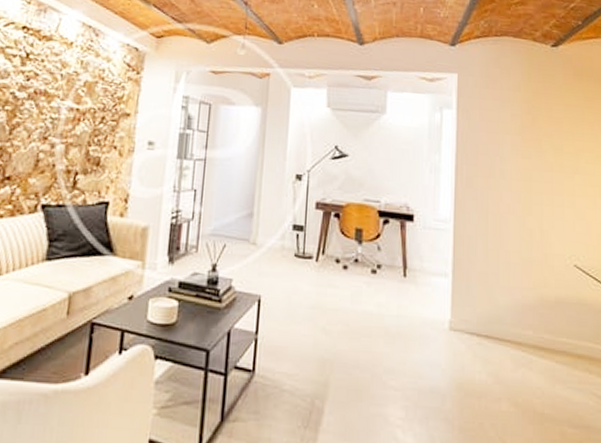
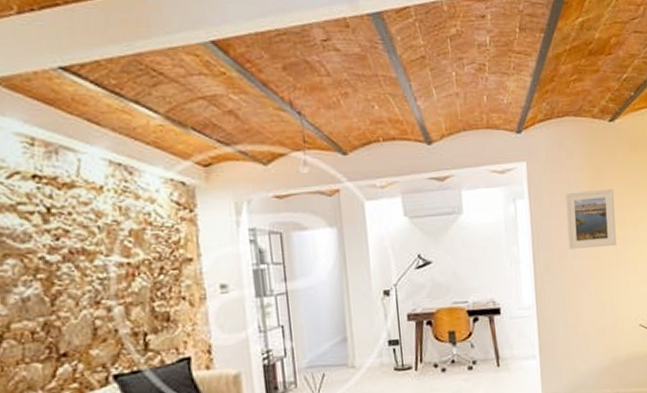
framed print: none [496,110,553,174] -> present [565,188,617,249]

